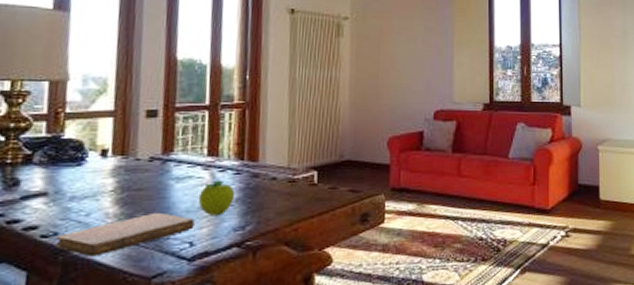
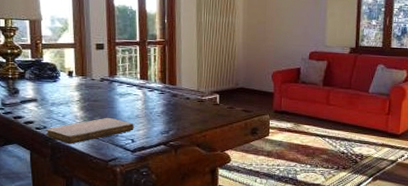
fruit: present [198,180,235,217] -> none [135,97,161,123]

